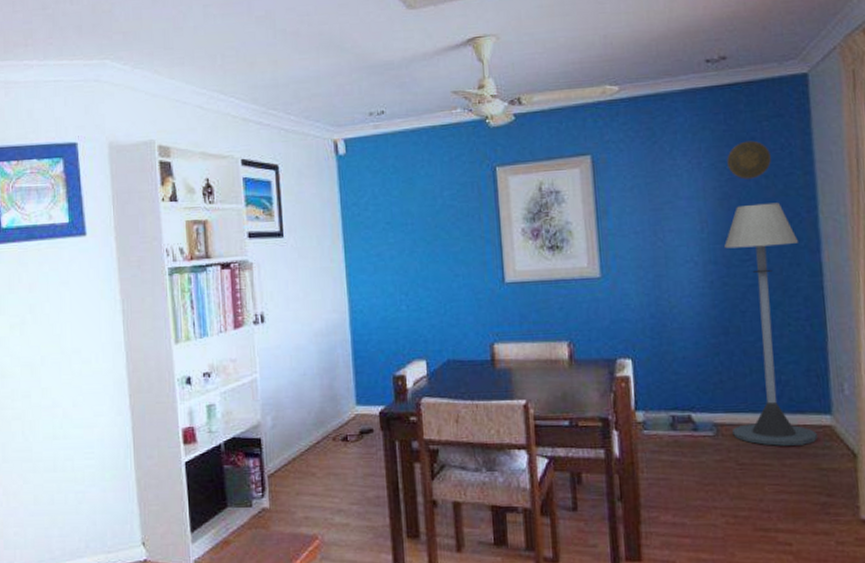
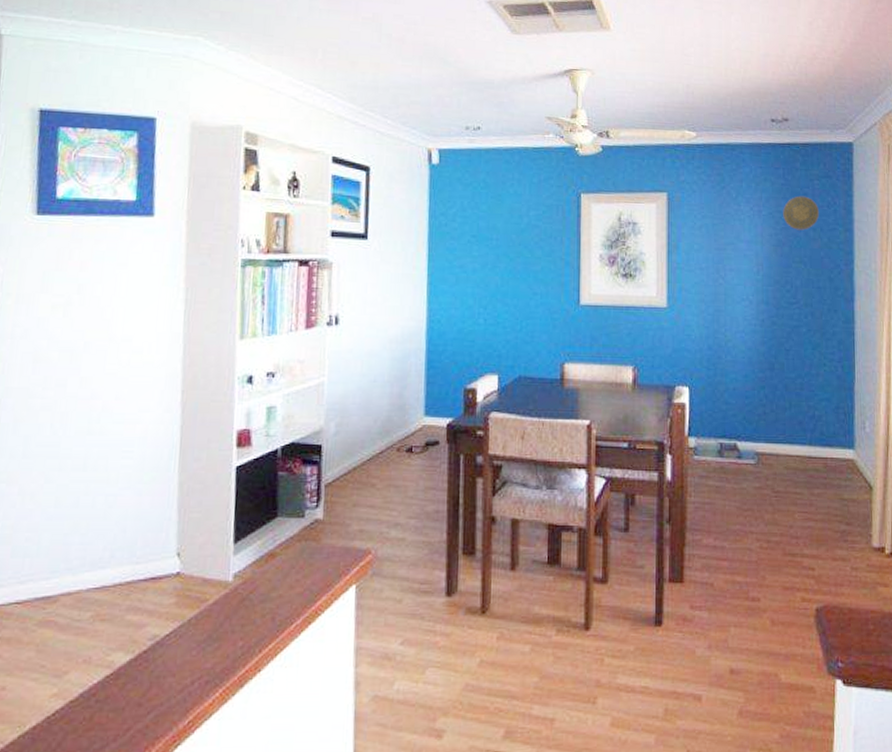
floor lamp: present [724,202,819,446] -> none [771,253,842,476]

